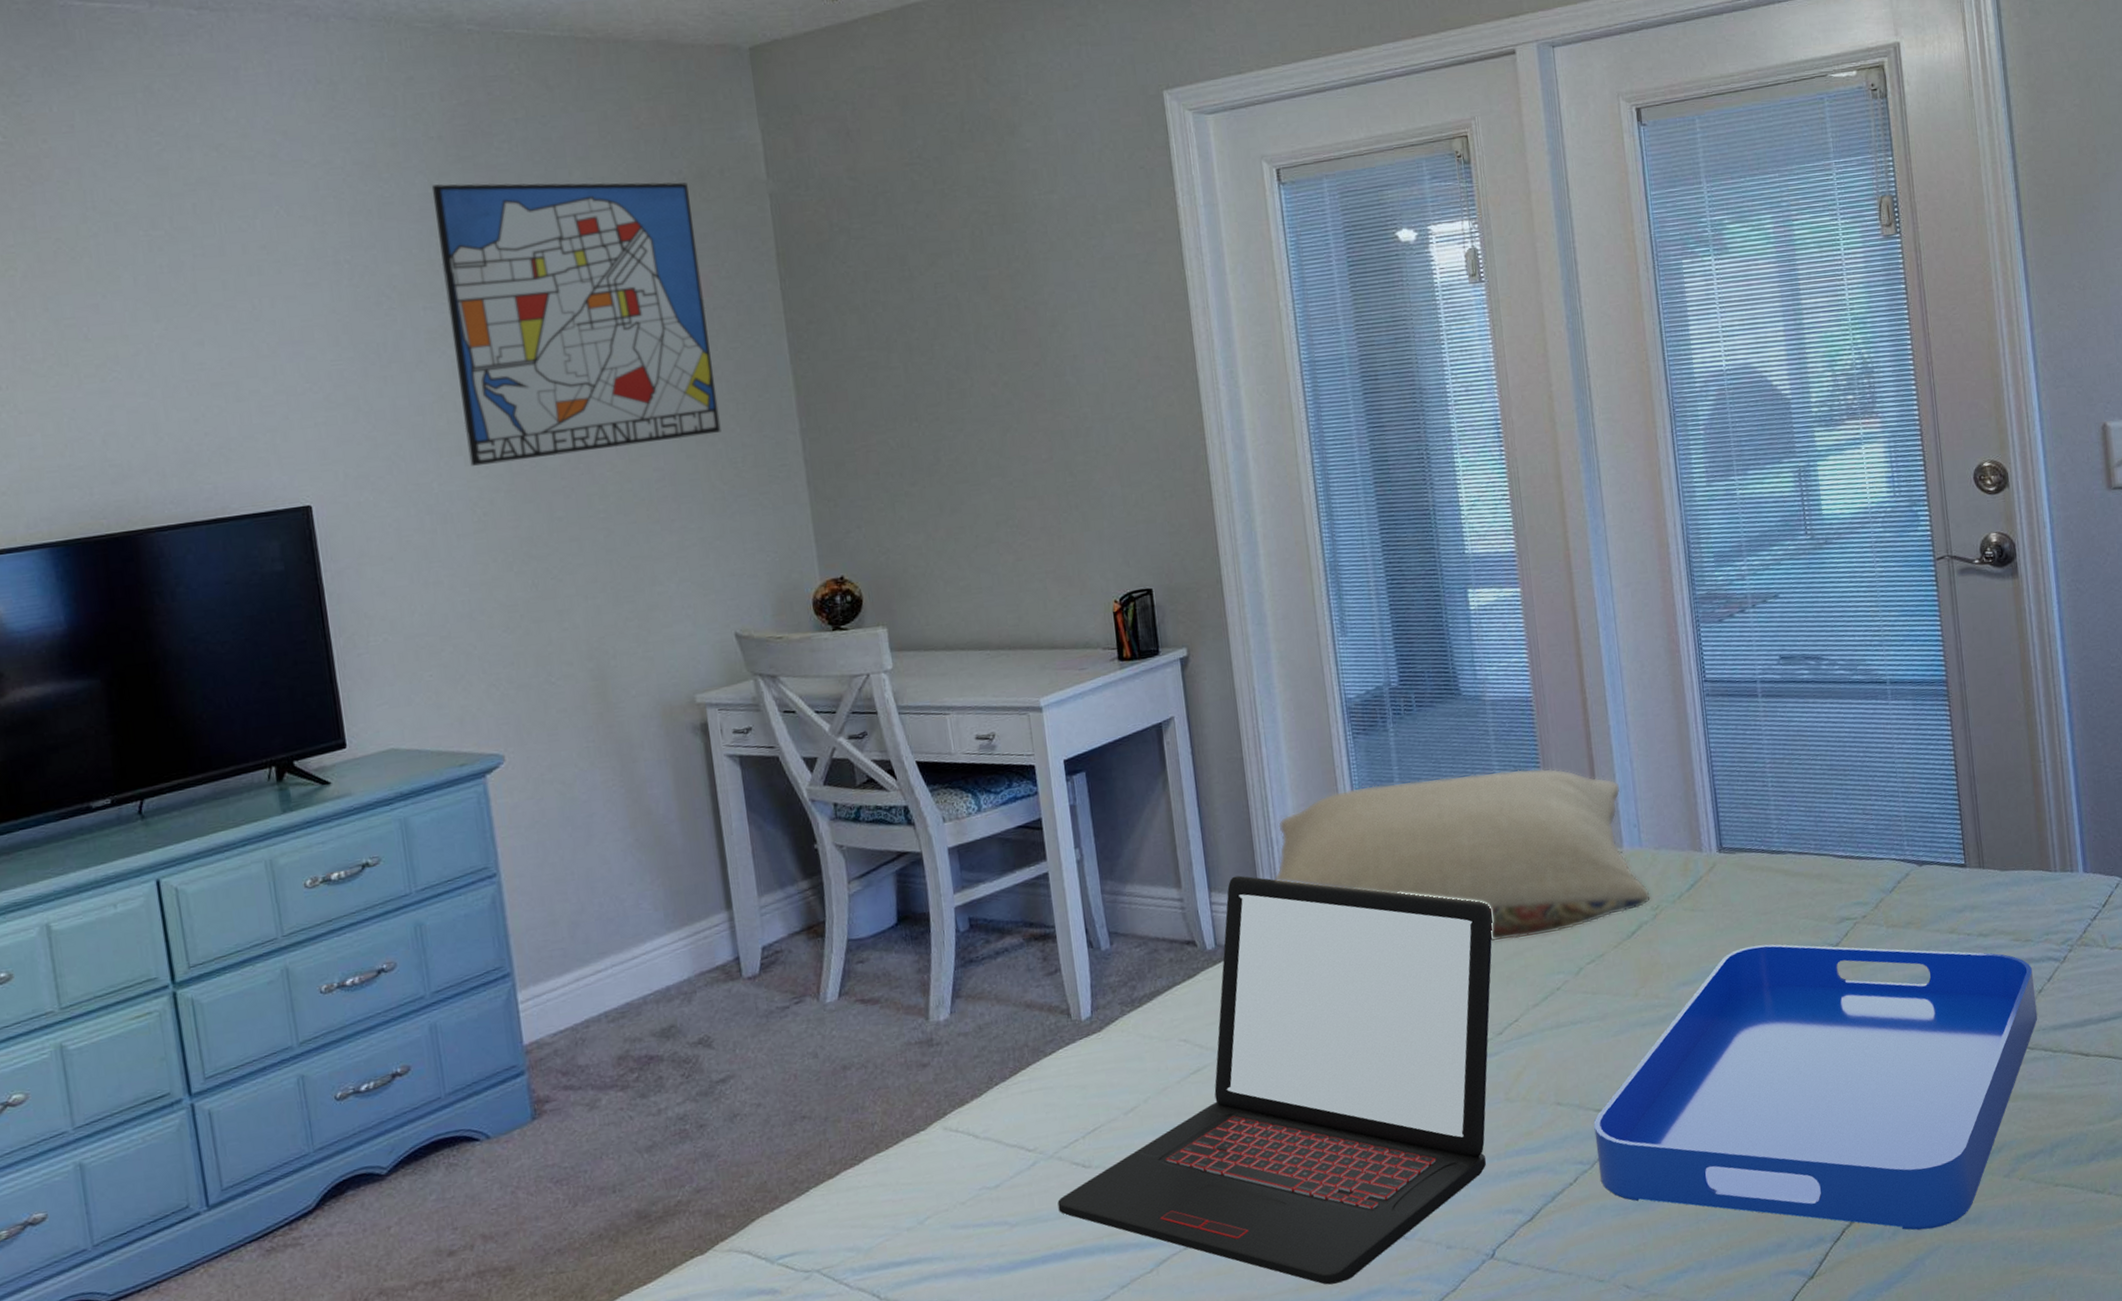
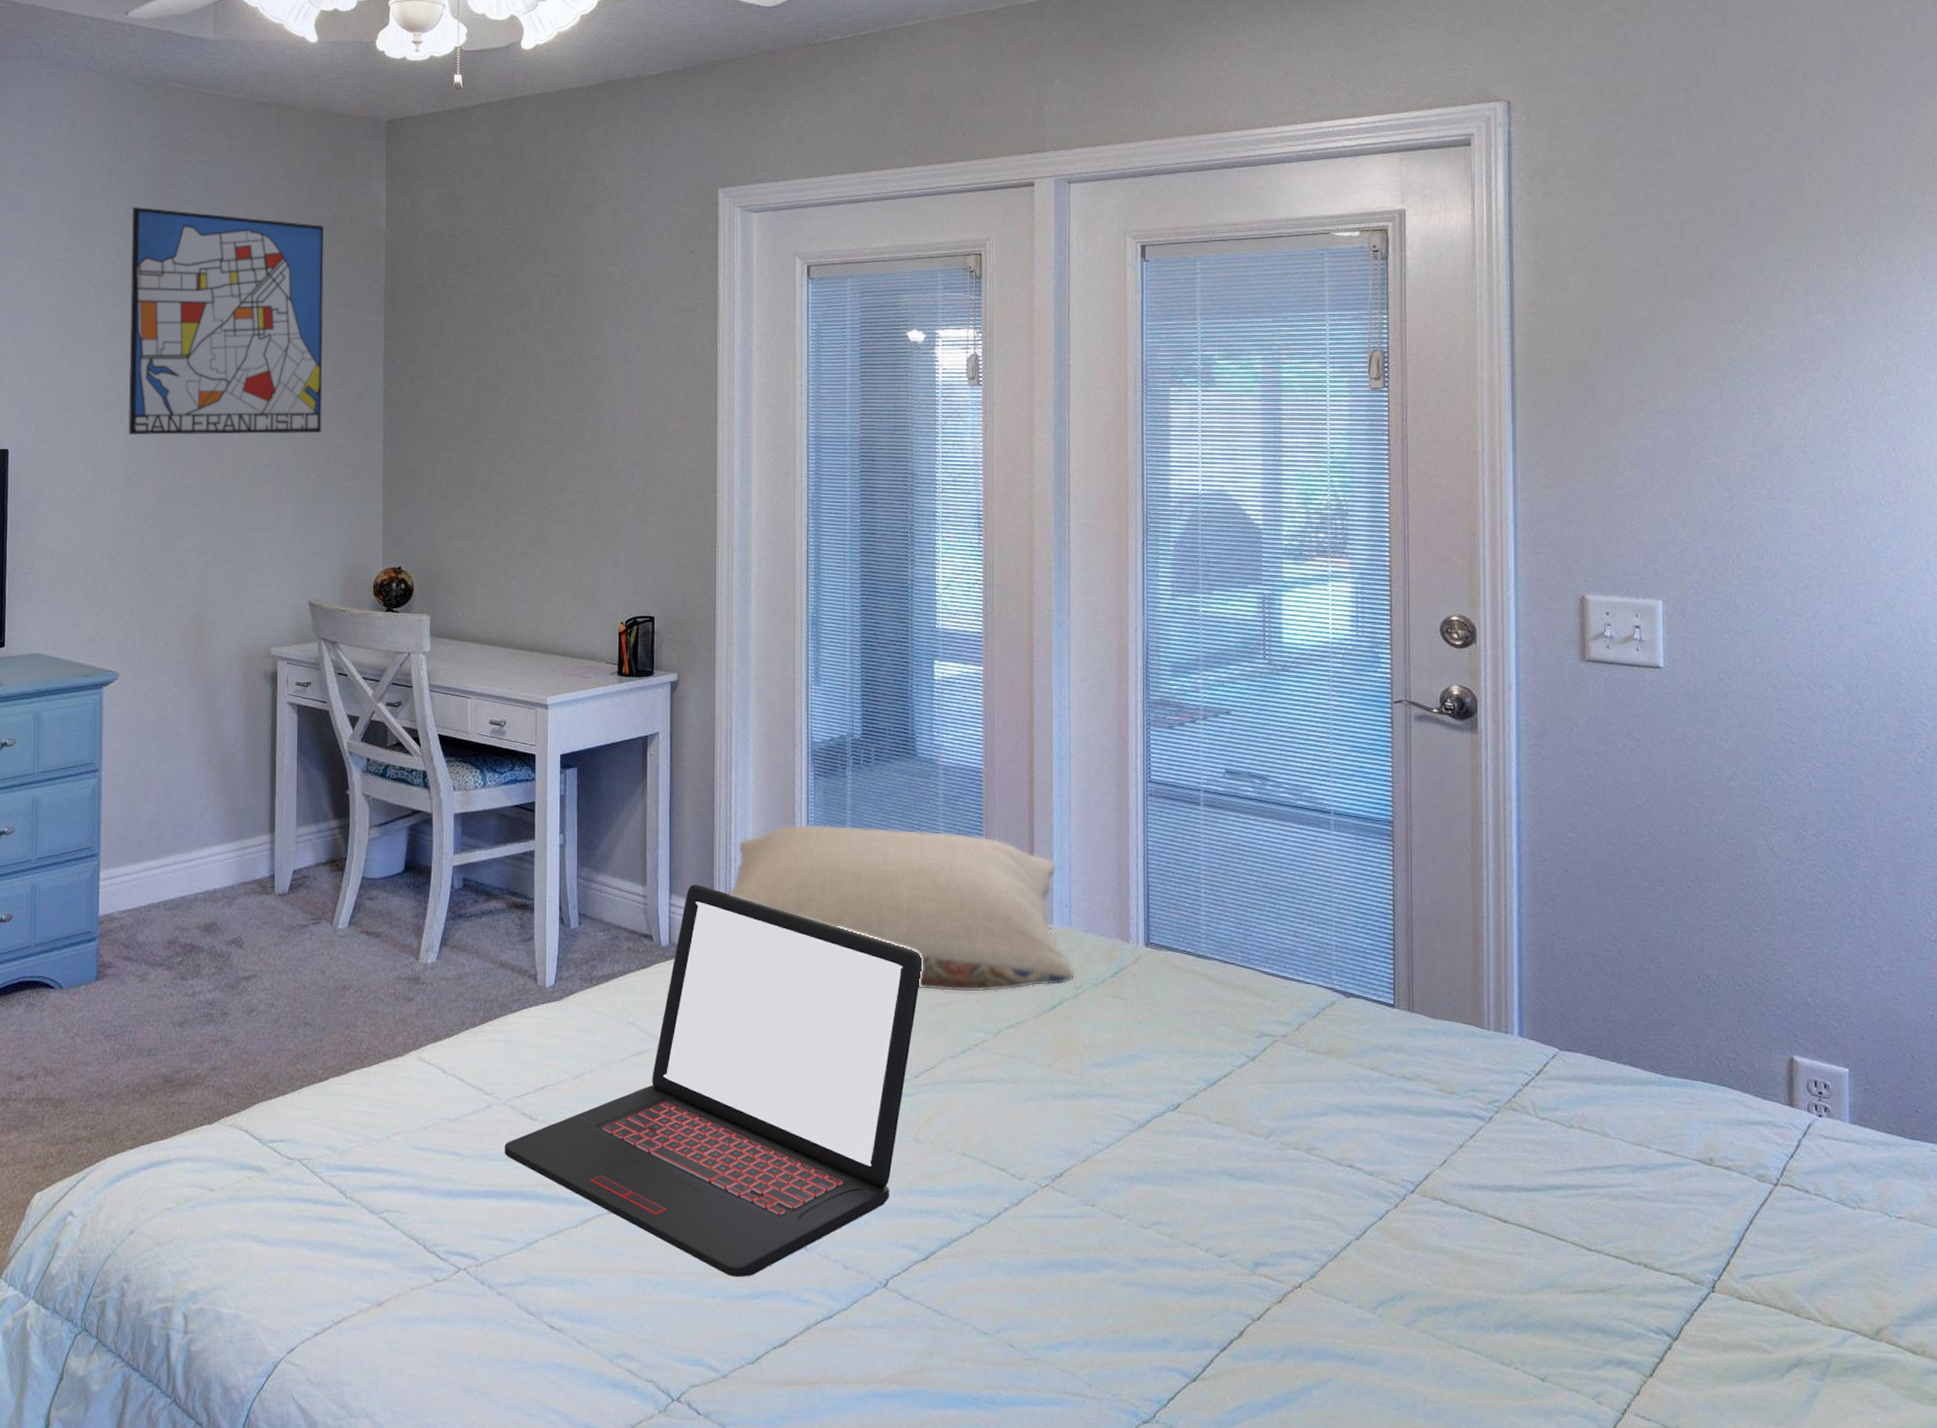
serving tray: present [1593,944,2038,1230] -> none [995,1042,1456,1361]

